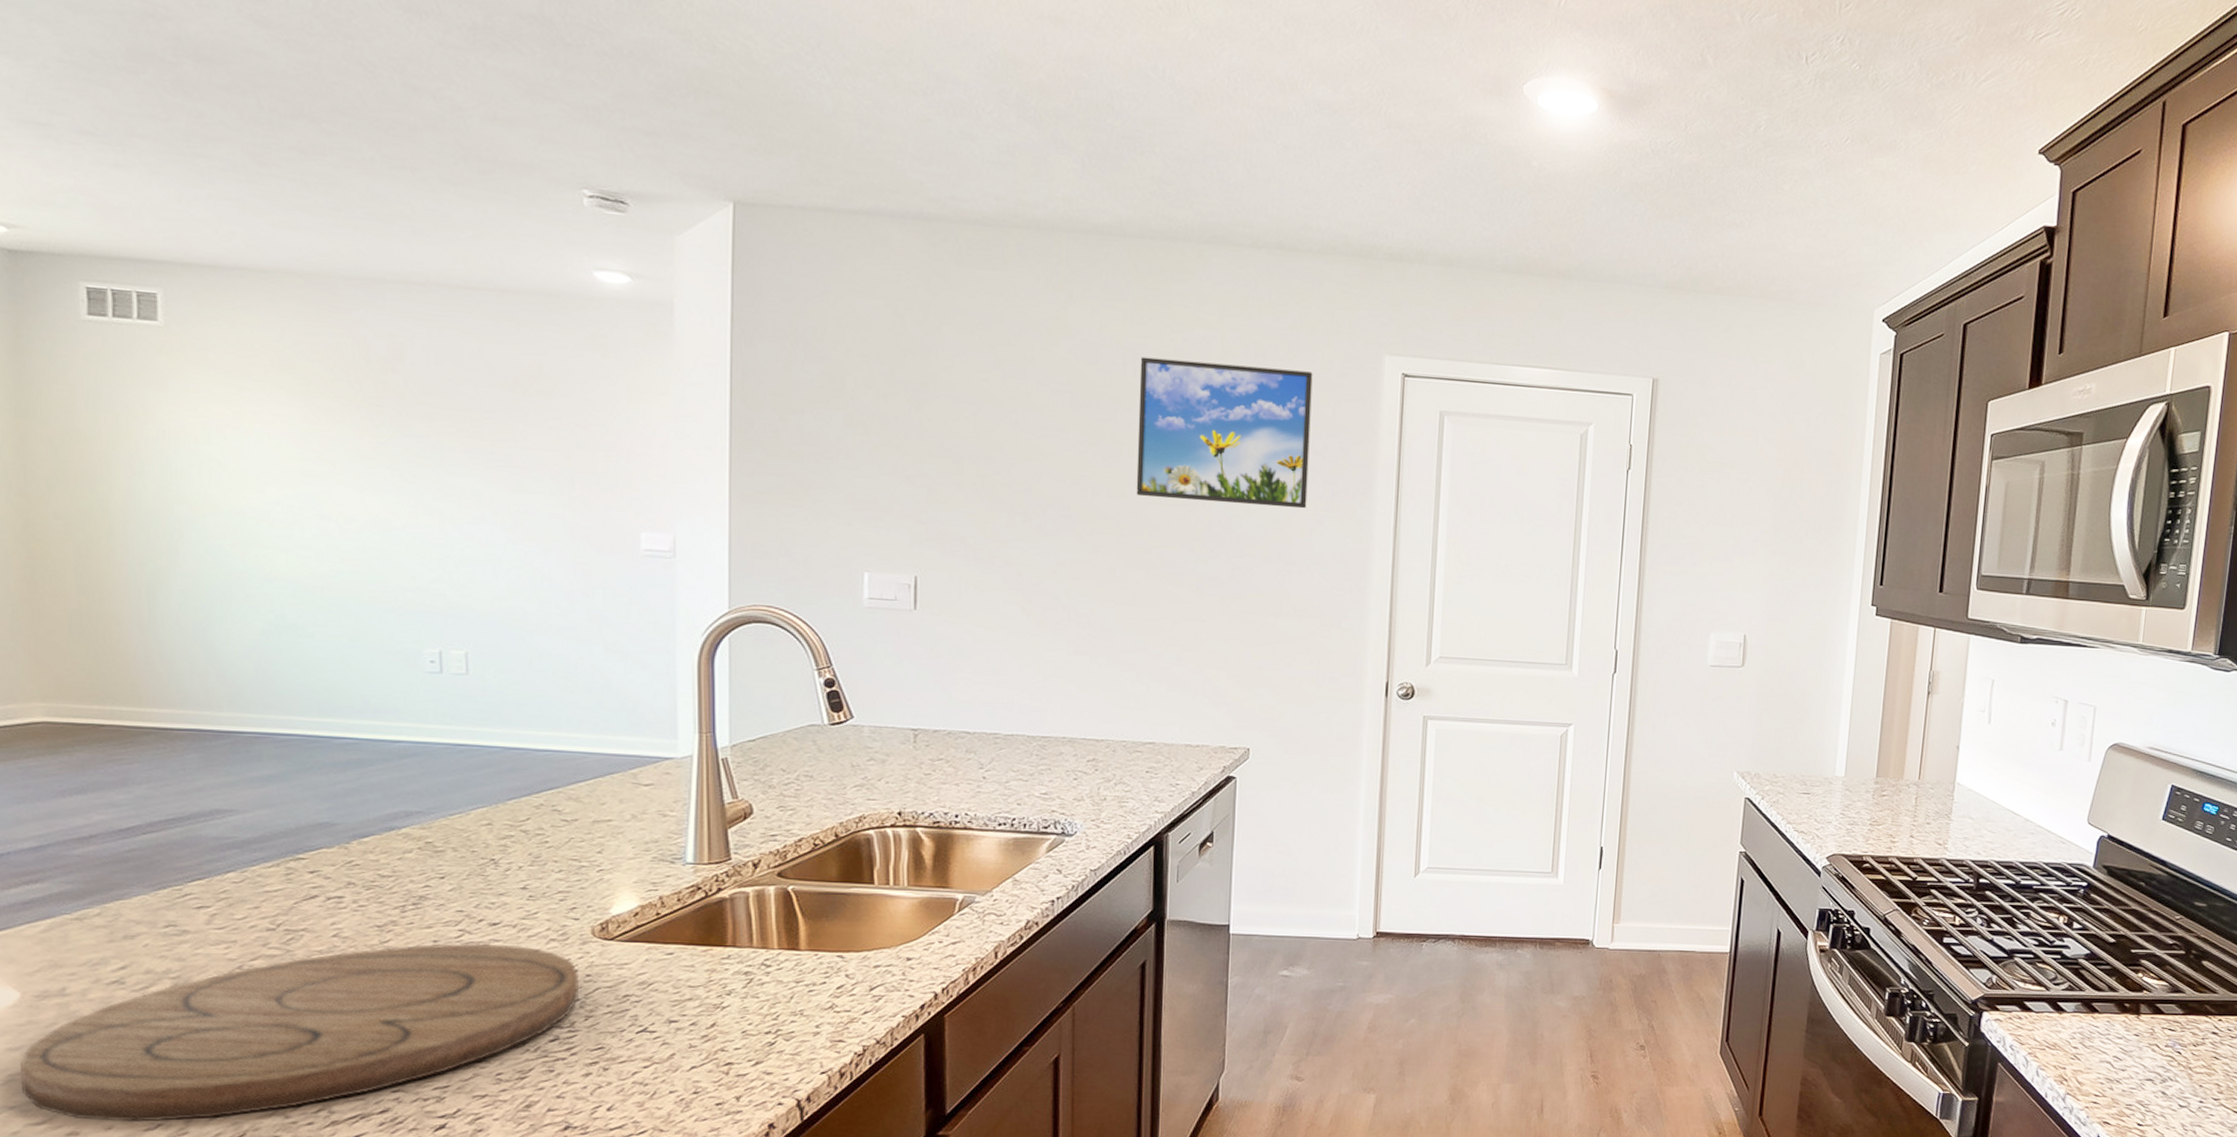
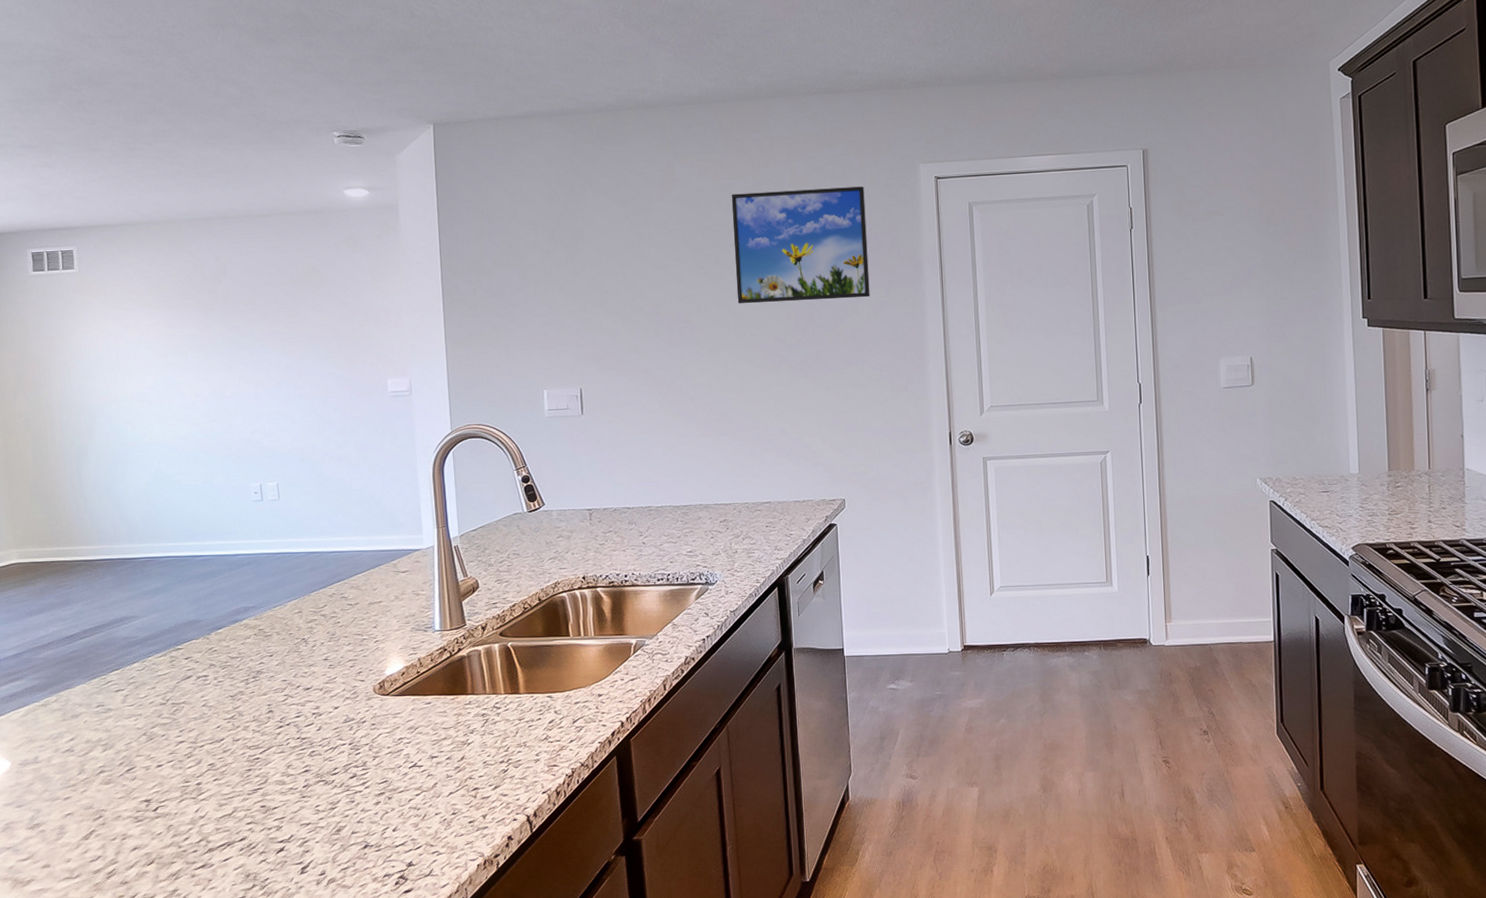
cutting board: present [20,943,580,1122] -> none [12,704,368,856]

